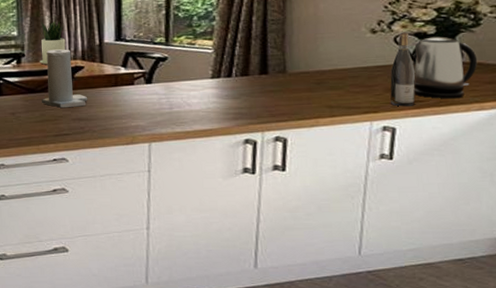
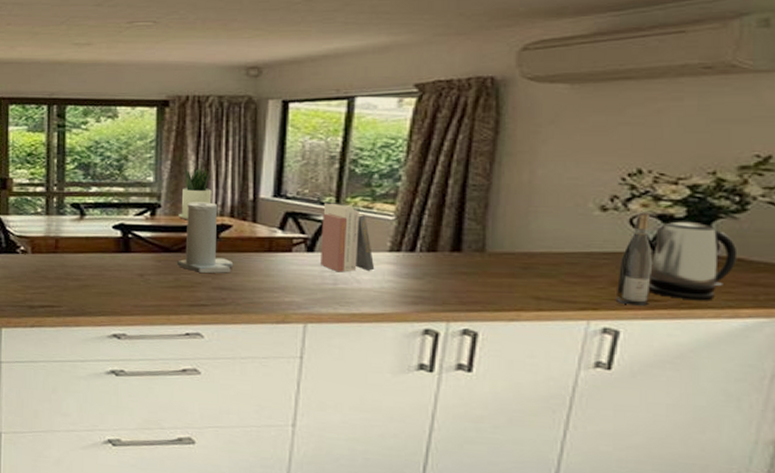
books: none [156,42,201,99] -> present [321,203,375,273]

